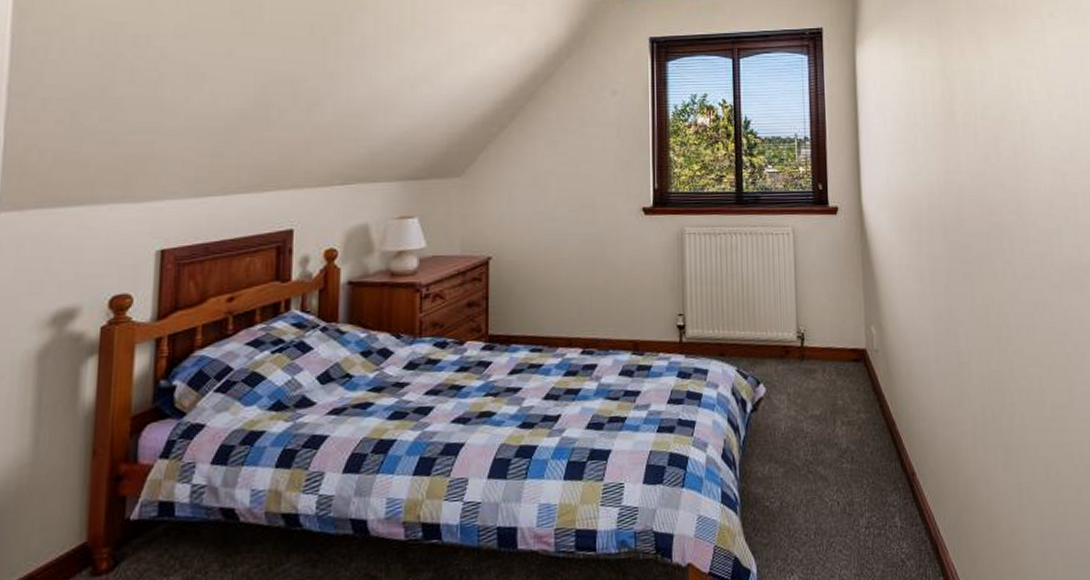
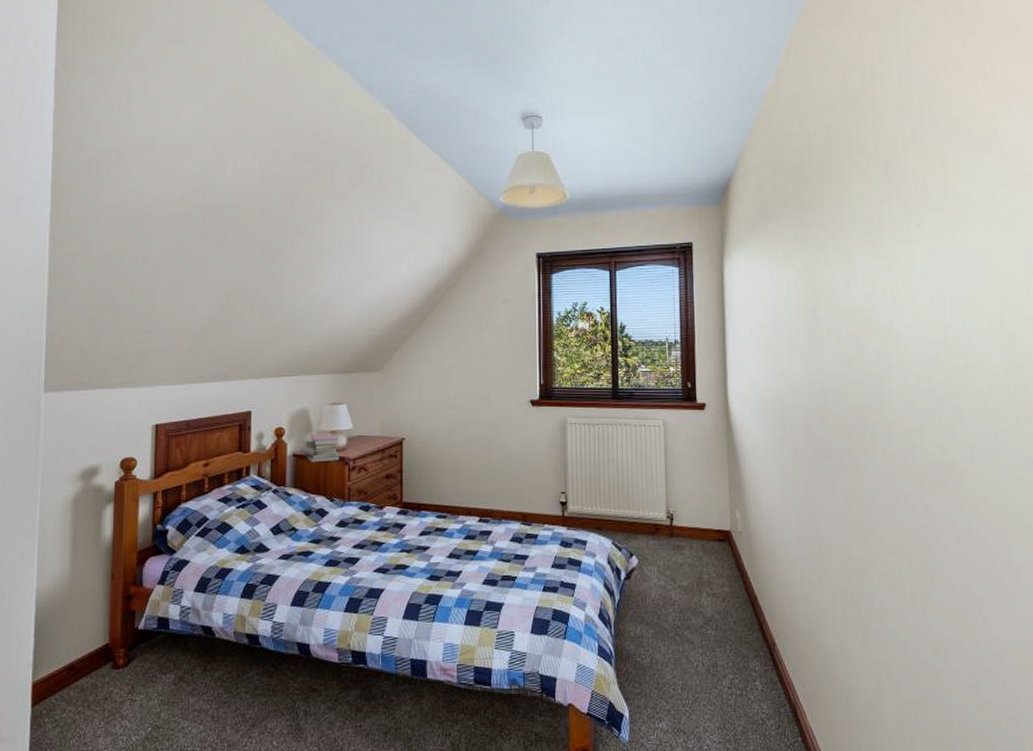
books: none [357,253,408,292] -> present [300,432,339,463]

